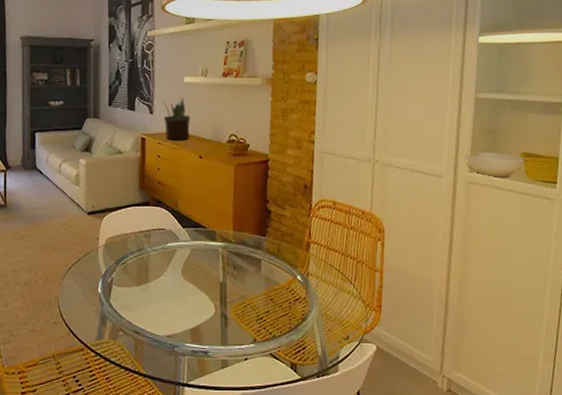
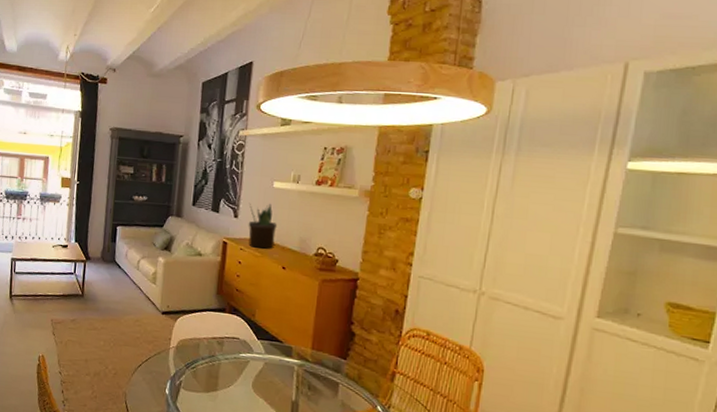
bowl: present [465,151,526,177] -> none [593,293,672,329]

